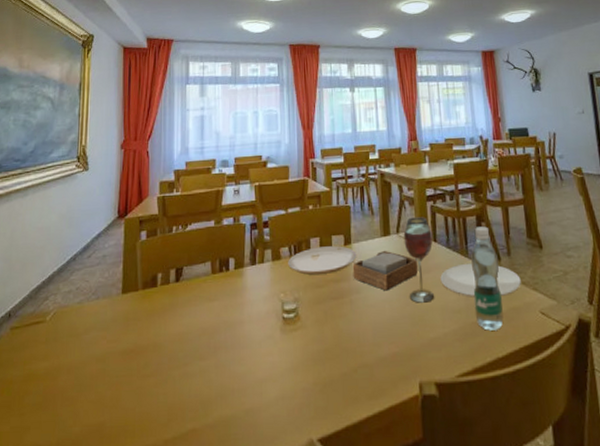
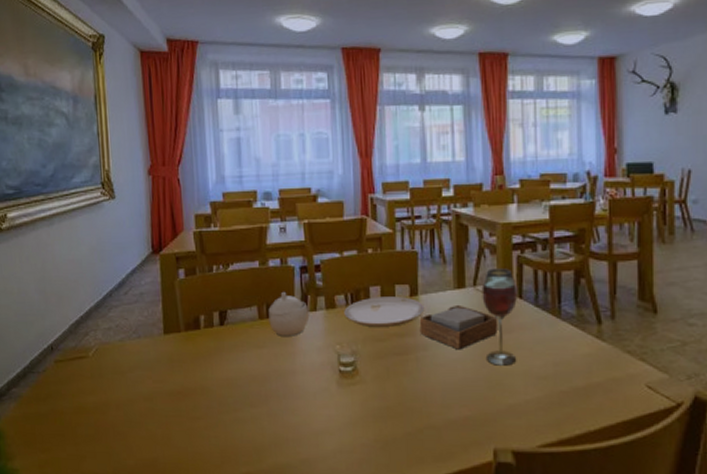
sugar bowl: none [221,246,258,289] -> present [268,291,310,336]
plate: present [440,263,521,297] -> none [524,325,625,366]
bottle: present [471,226,504,331] -> none [564,283,599,401]

